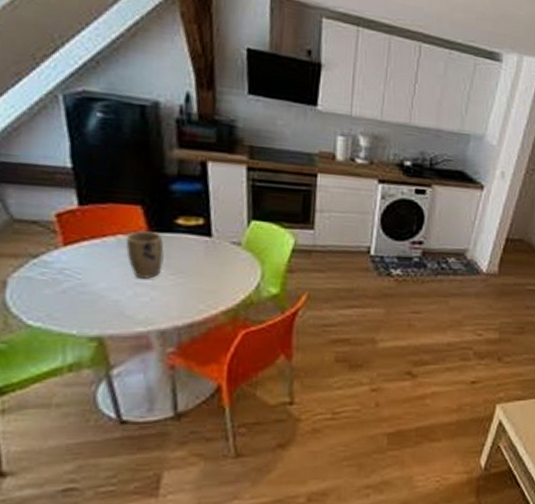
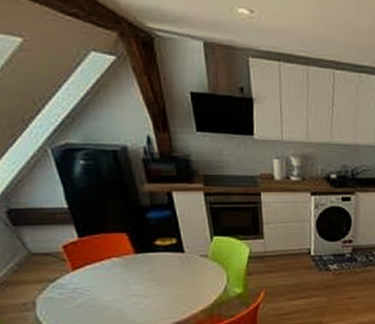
plant pot: present [125,231,164,279] -> none [118,253,150,291]

